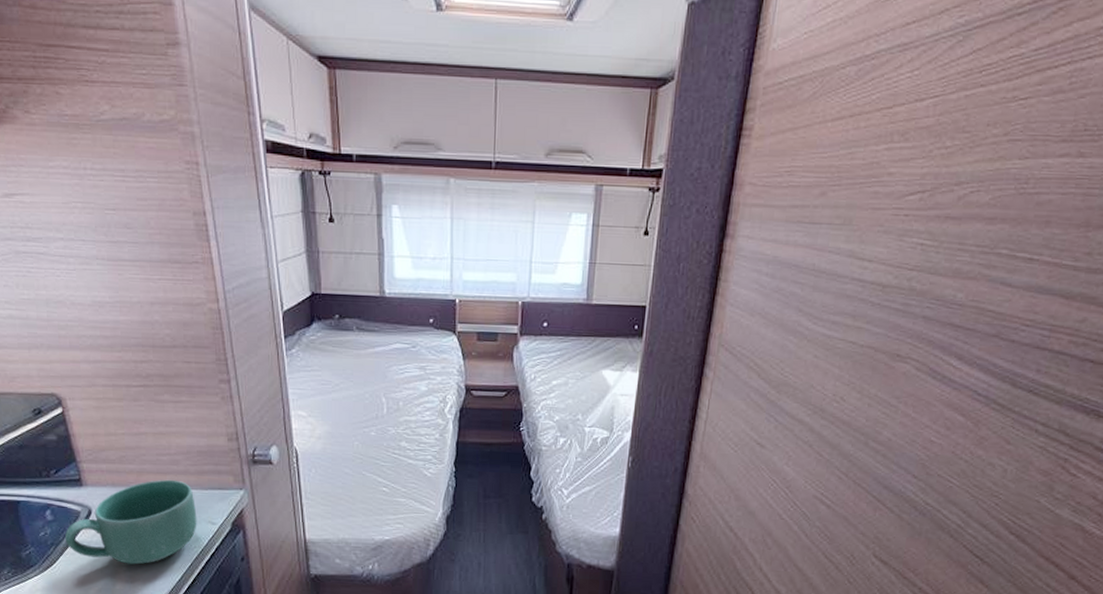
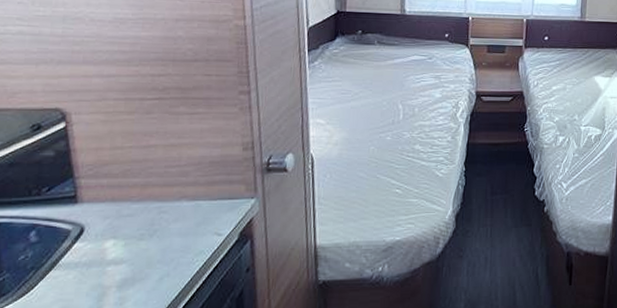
mug: present [65,479,197,565] -> none [49,191,203,284]

